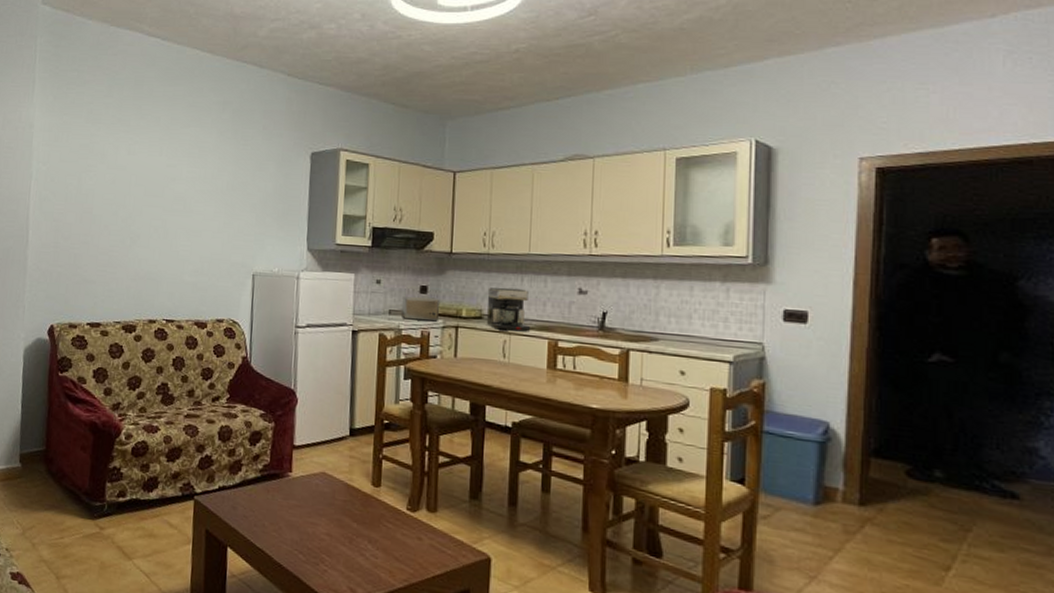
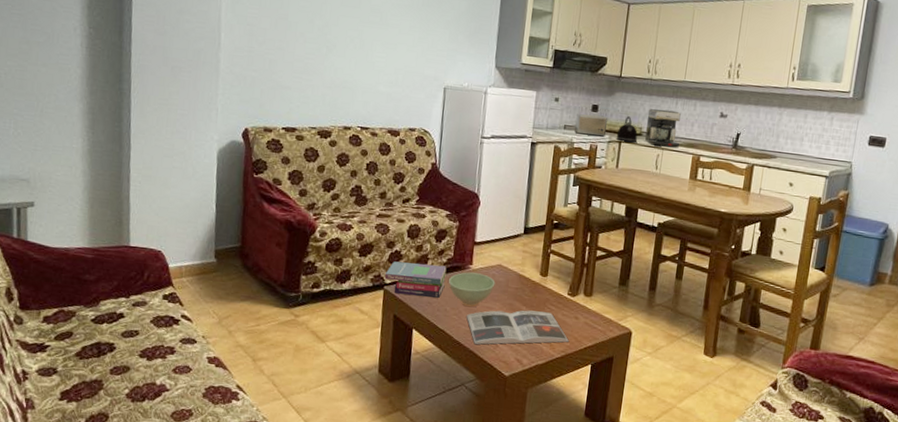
books: none [194,467,263,511] -> present [384,261,447,298]
bowl: none [266,480,320,523] -> present [449,272,496,308]
magazine: none [287,527,412,570] -> present [466,310,569,345]
kettle: none [451,297,478,328] -> present [616,116,638,143]

